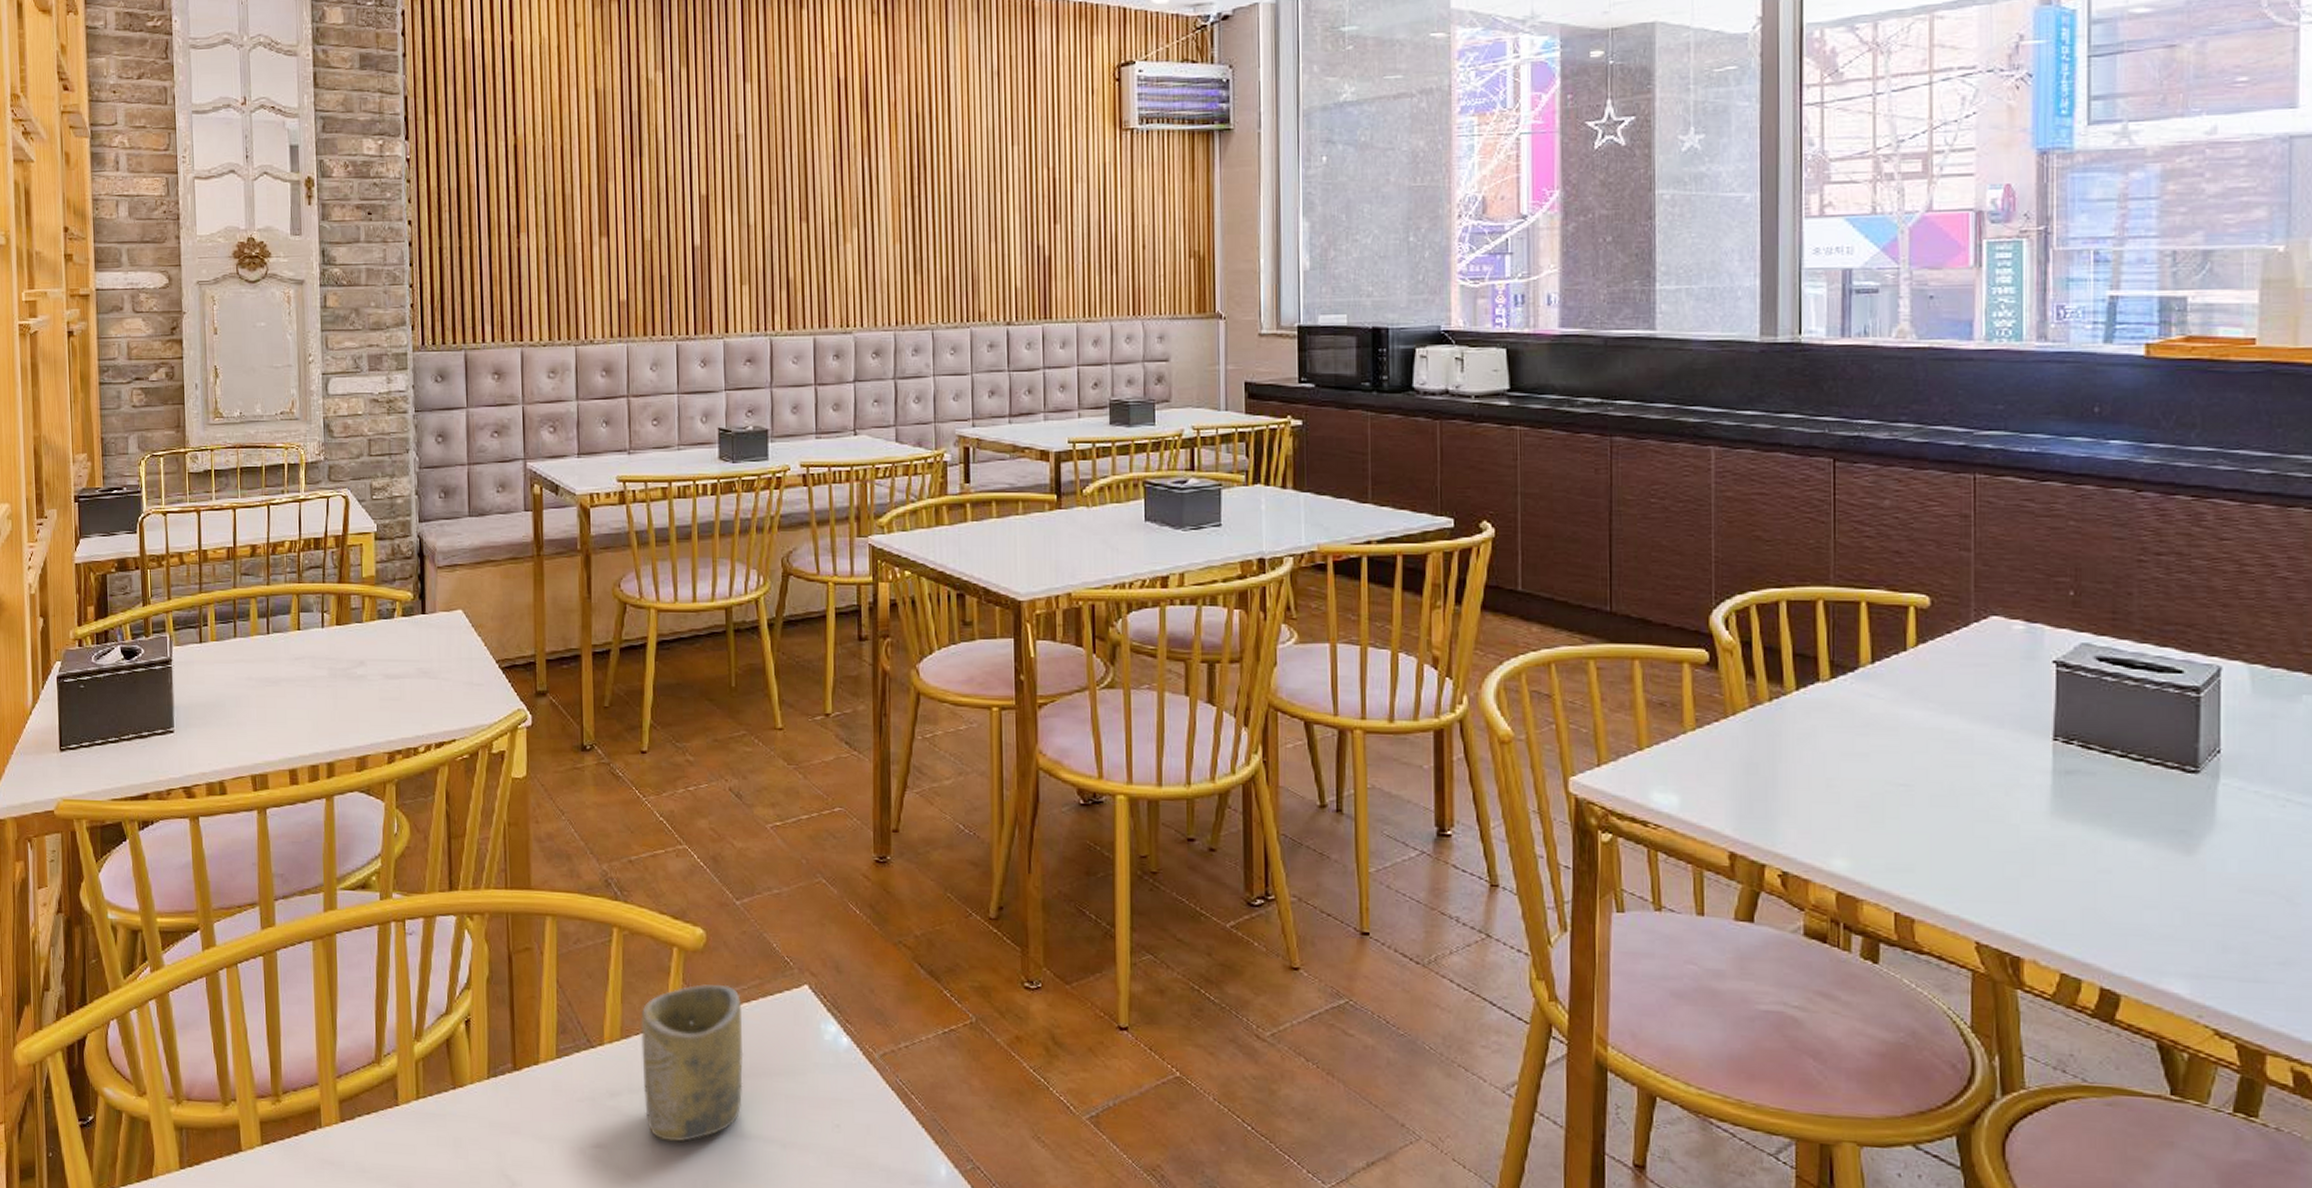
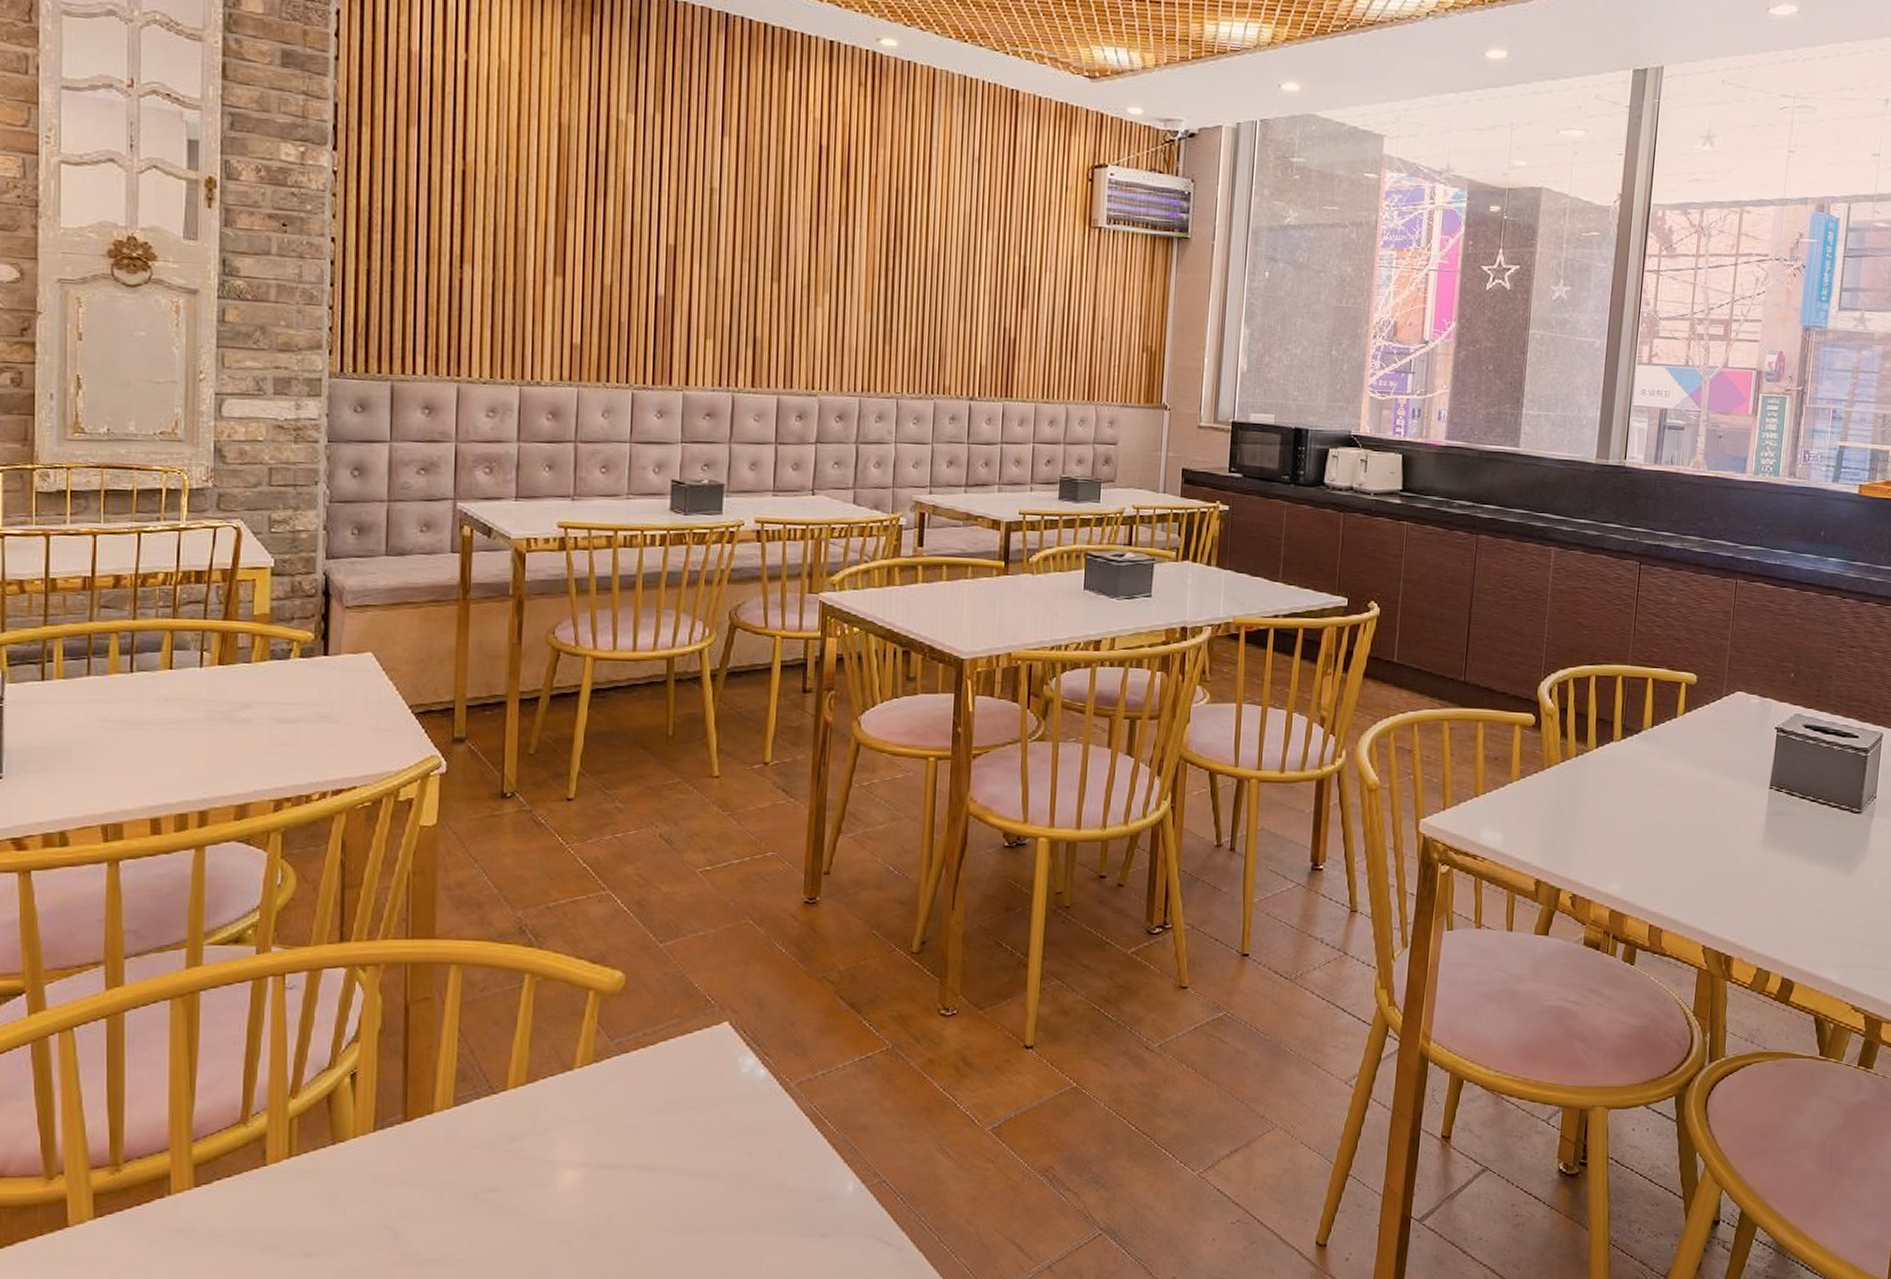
cup: present [641,984,744,1143] -> none [547,1025,659,1180]

